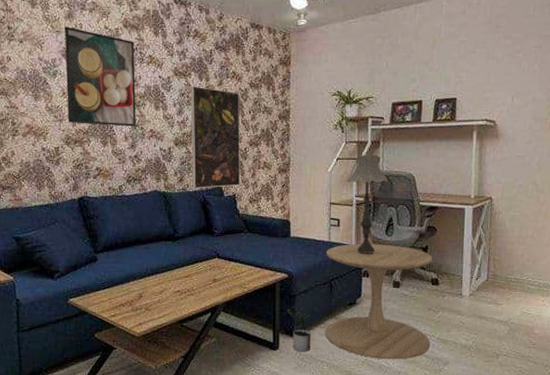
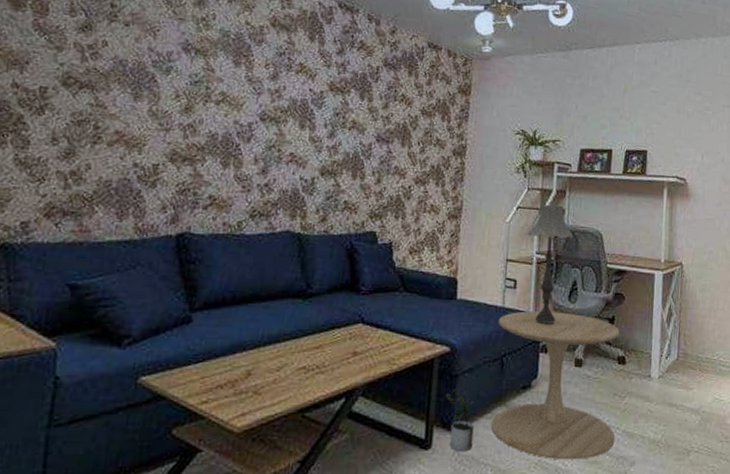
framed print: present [65,26,136,127] -> none [177,14,282,147]
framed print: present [190,86,240,189] -> none [337,105,408,232]

